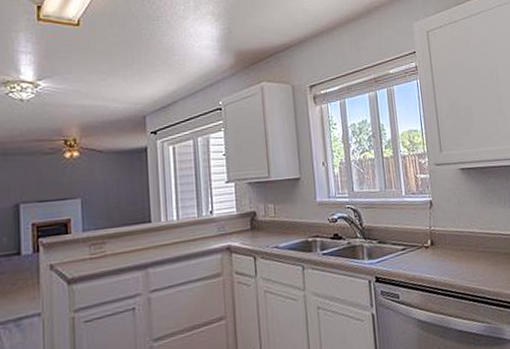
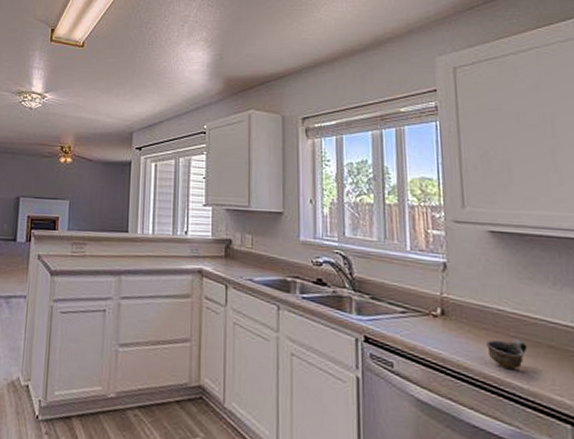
cup: none [463,253,491,278] -> present [486,339,528,369]

